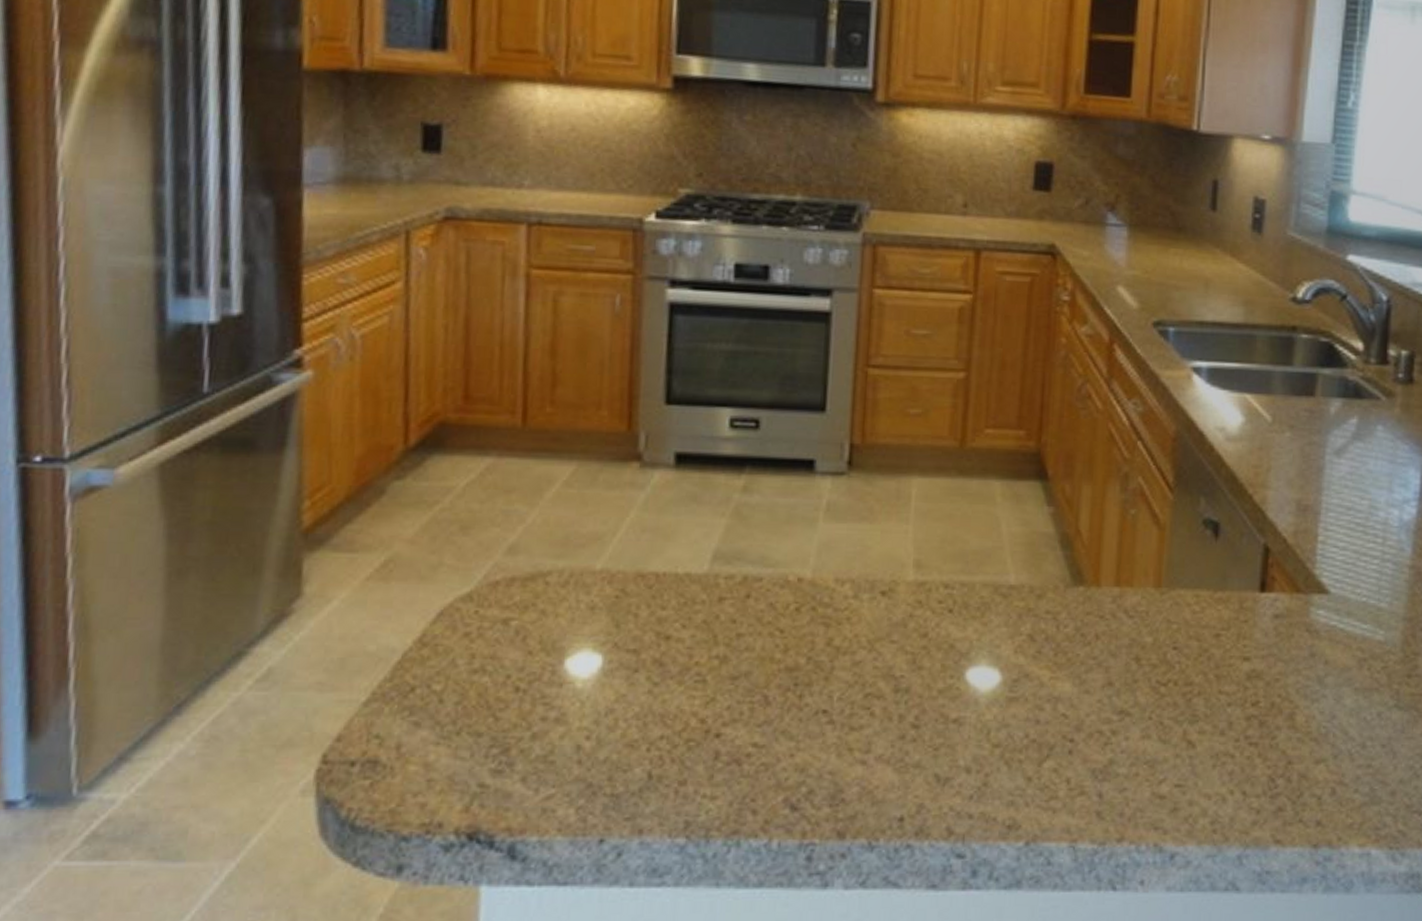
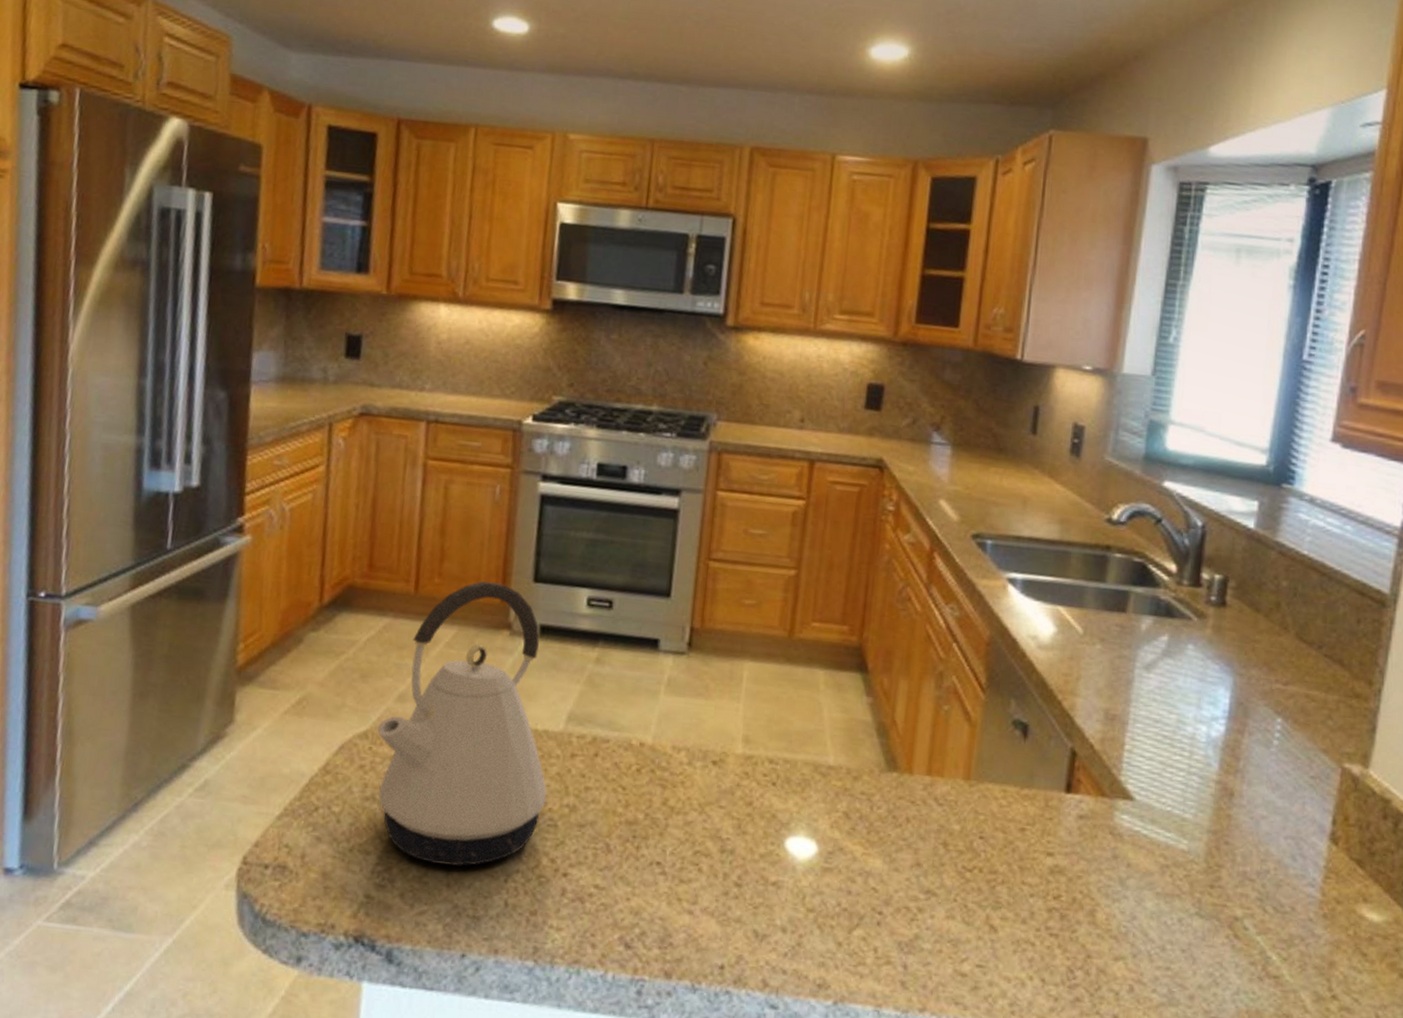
kettle: none [483,406,693,738] -> present [376,581,547,866]

